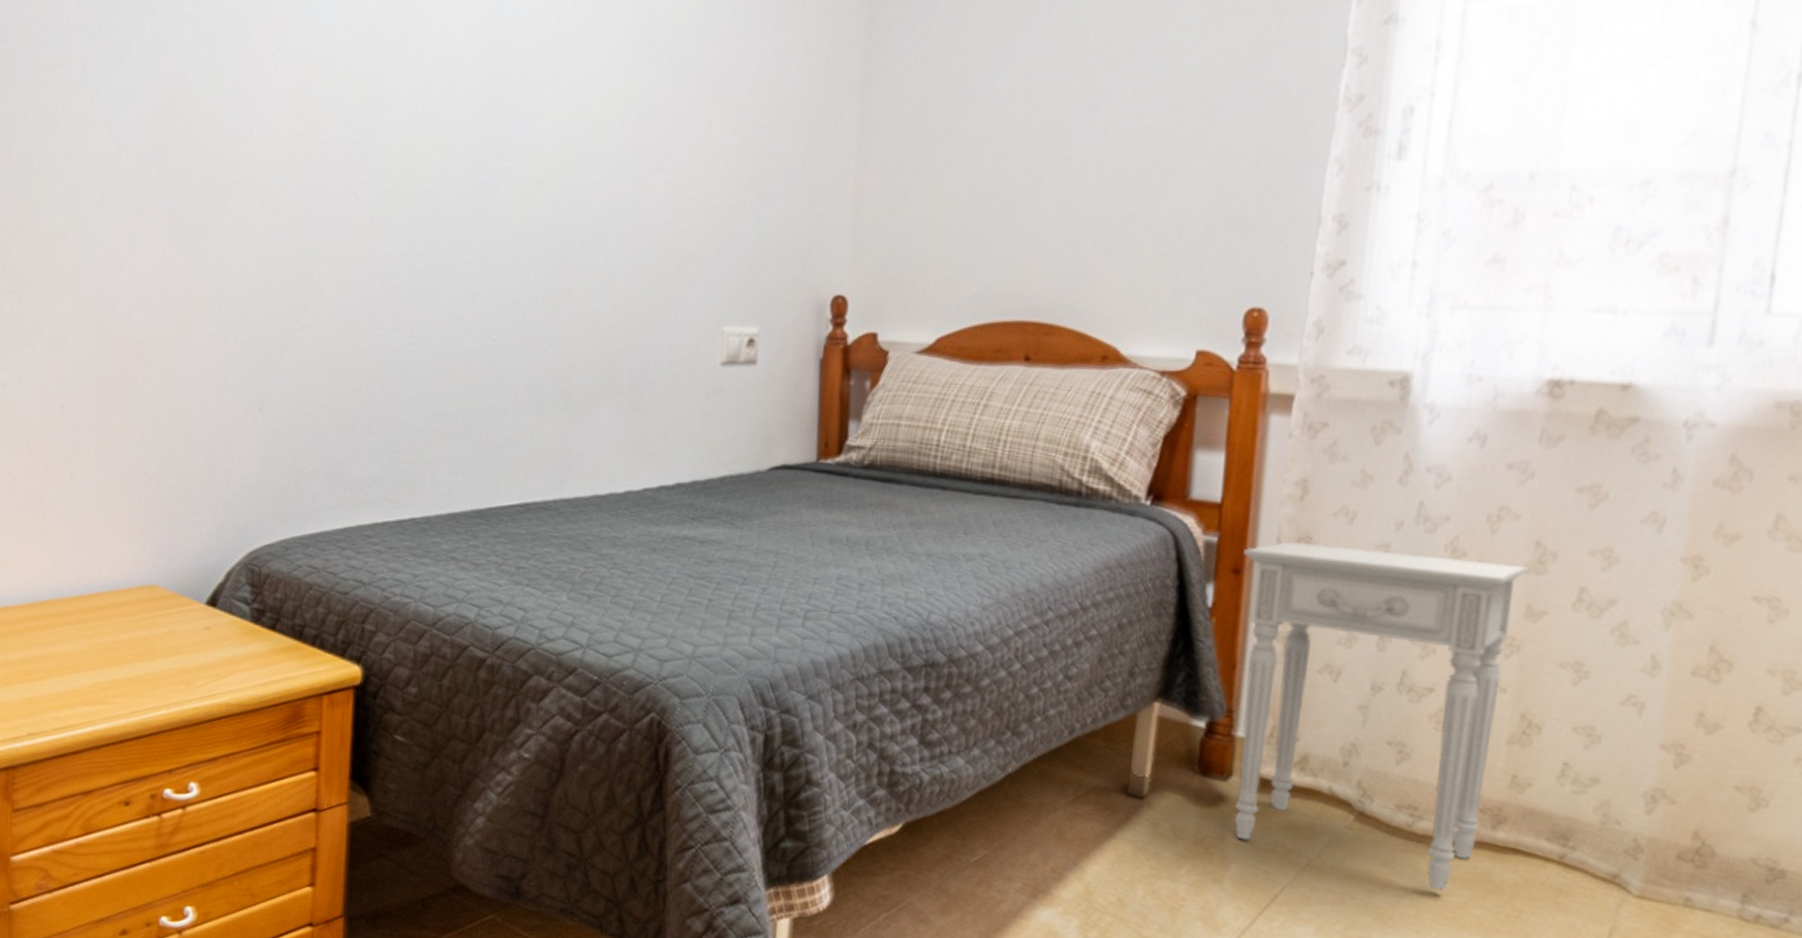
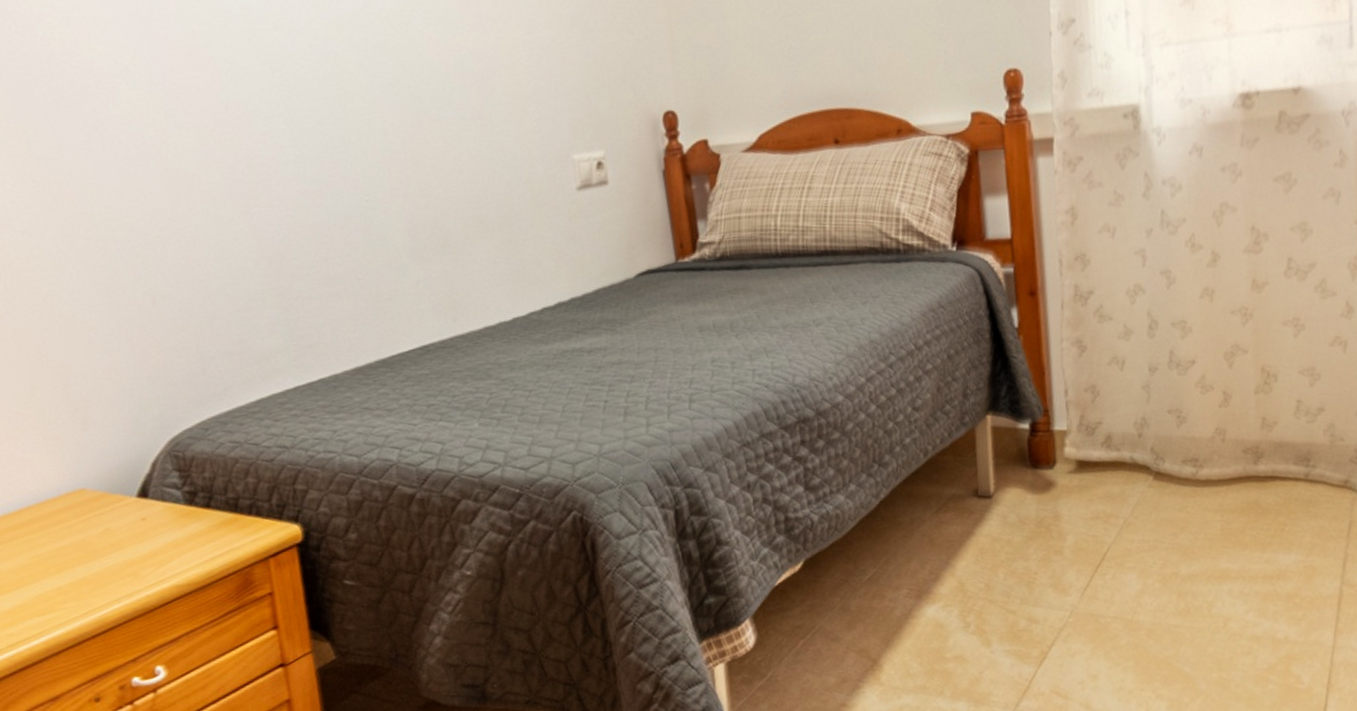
nightstand: present [1234,541,1530,891] -> none [1035,248,1250,522]

